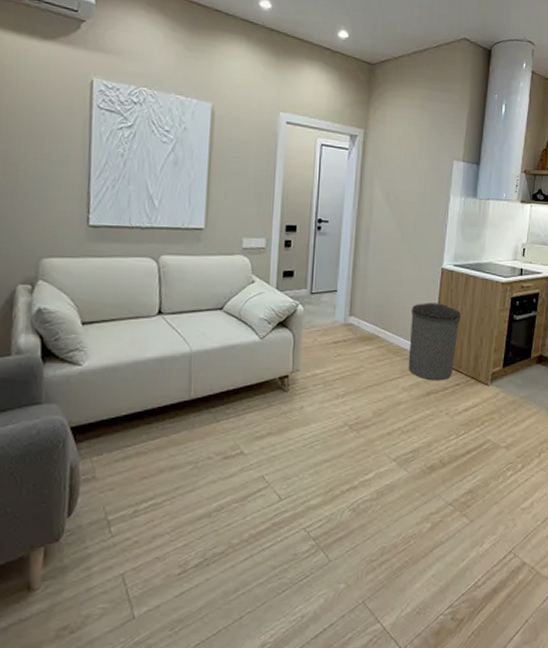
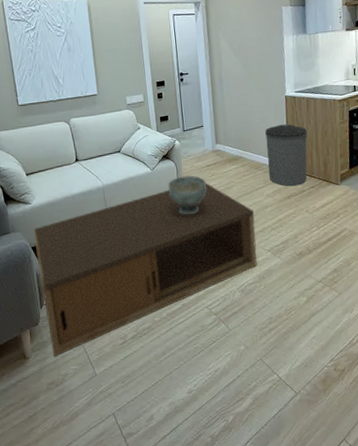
coffee table: none [74,363,384,589] -> present [33,182,257,357]
decorative bowl: none [278,352,330,404] -> present [167,175,207,215]

